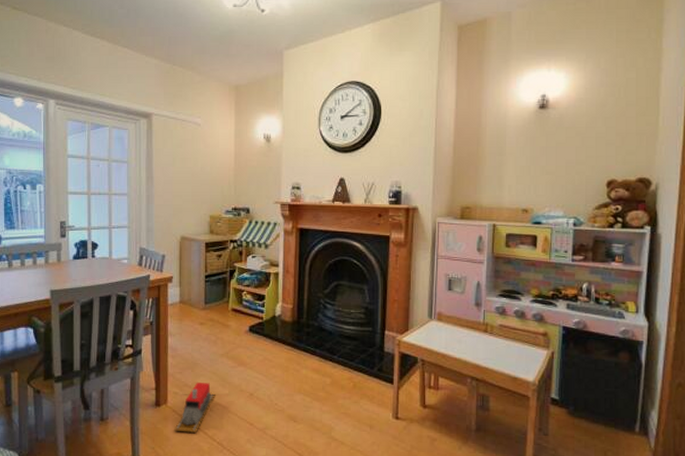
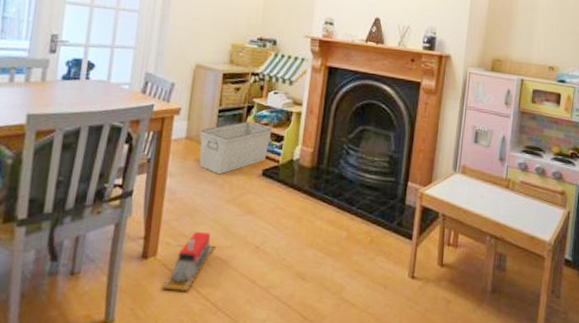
storage bin: none [191,284,254,333] -> present [199,121,273,175]

